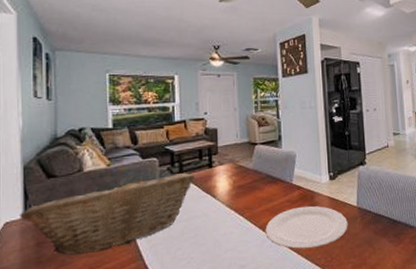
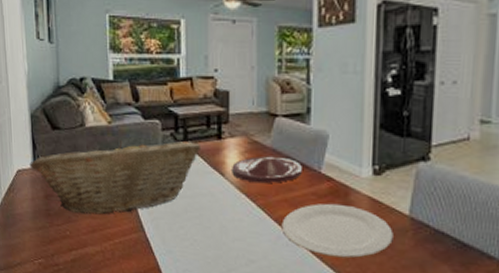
plate: none [222,176,278,200] -> present [232,156,302,184]

